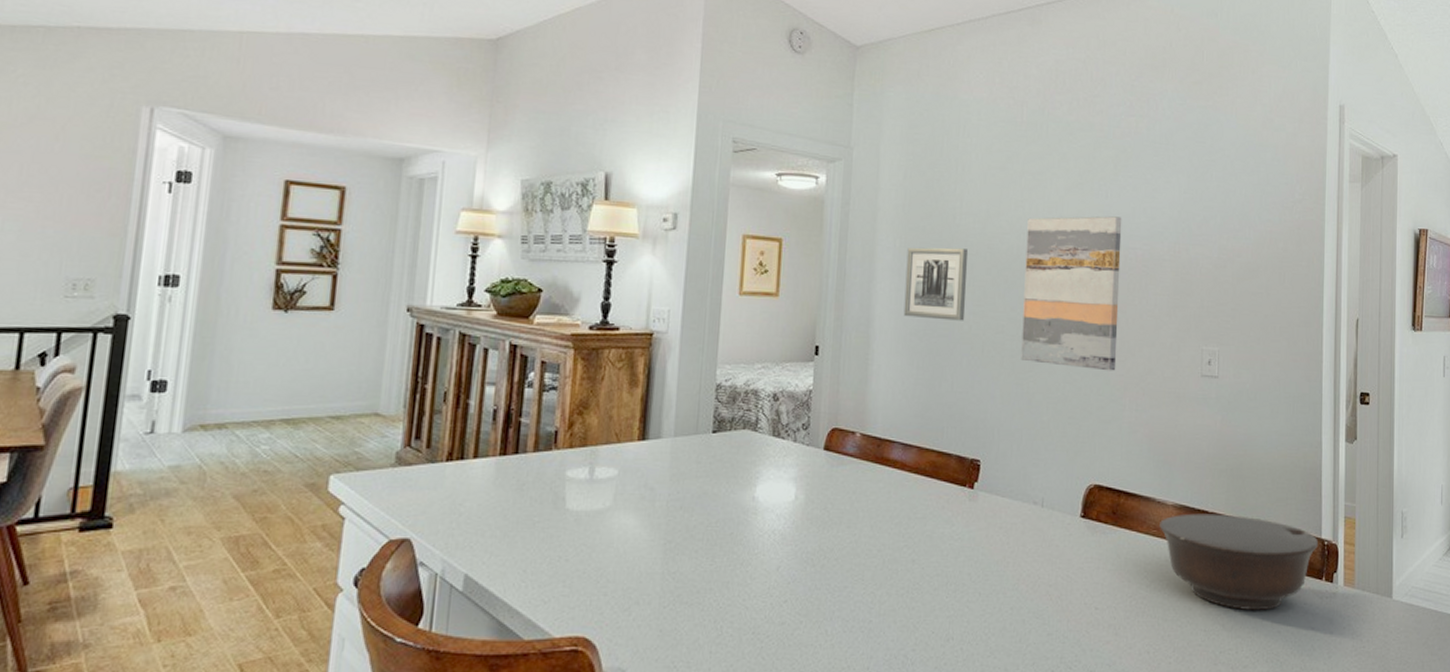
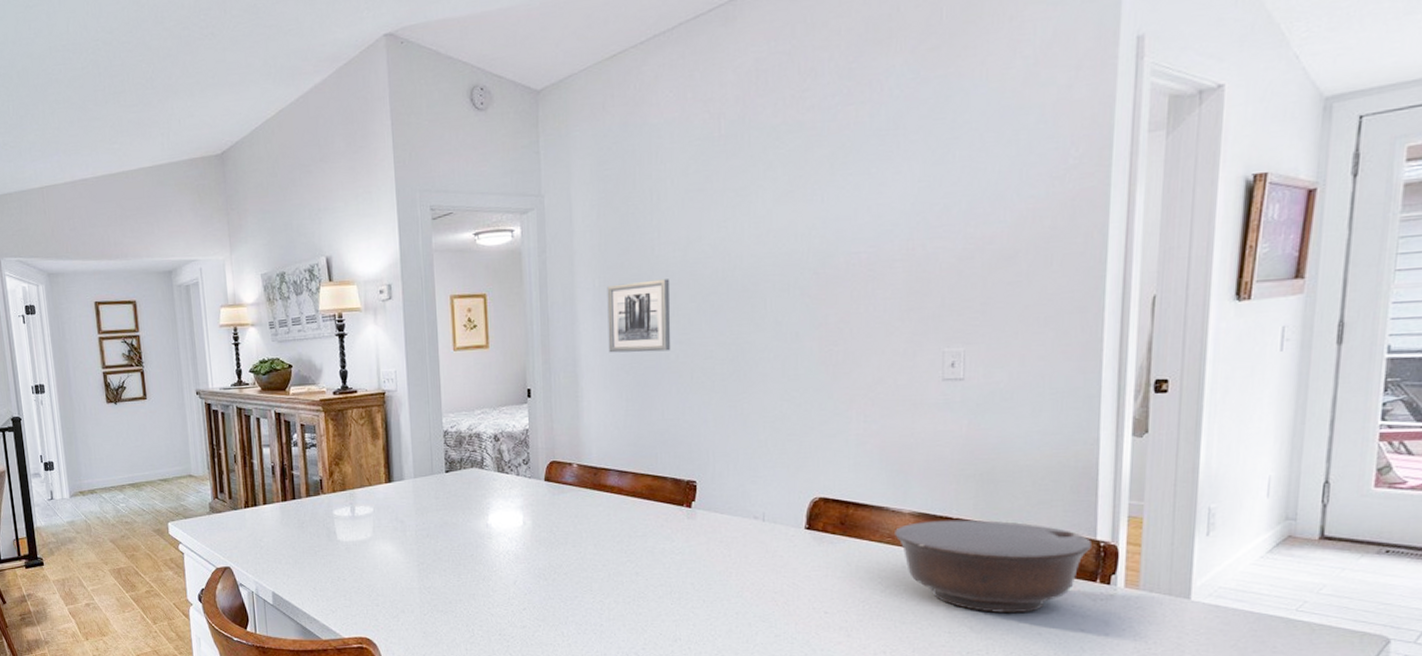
wall art: present [1021,216,1122,371] -> none [732,221,842,385]

